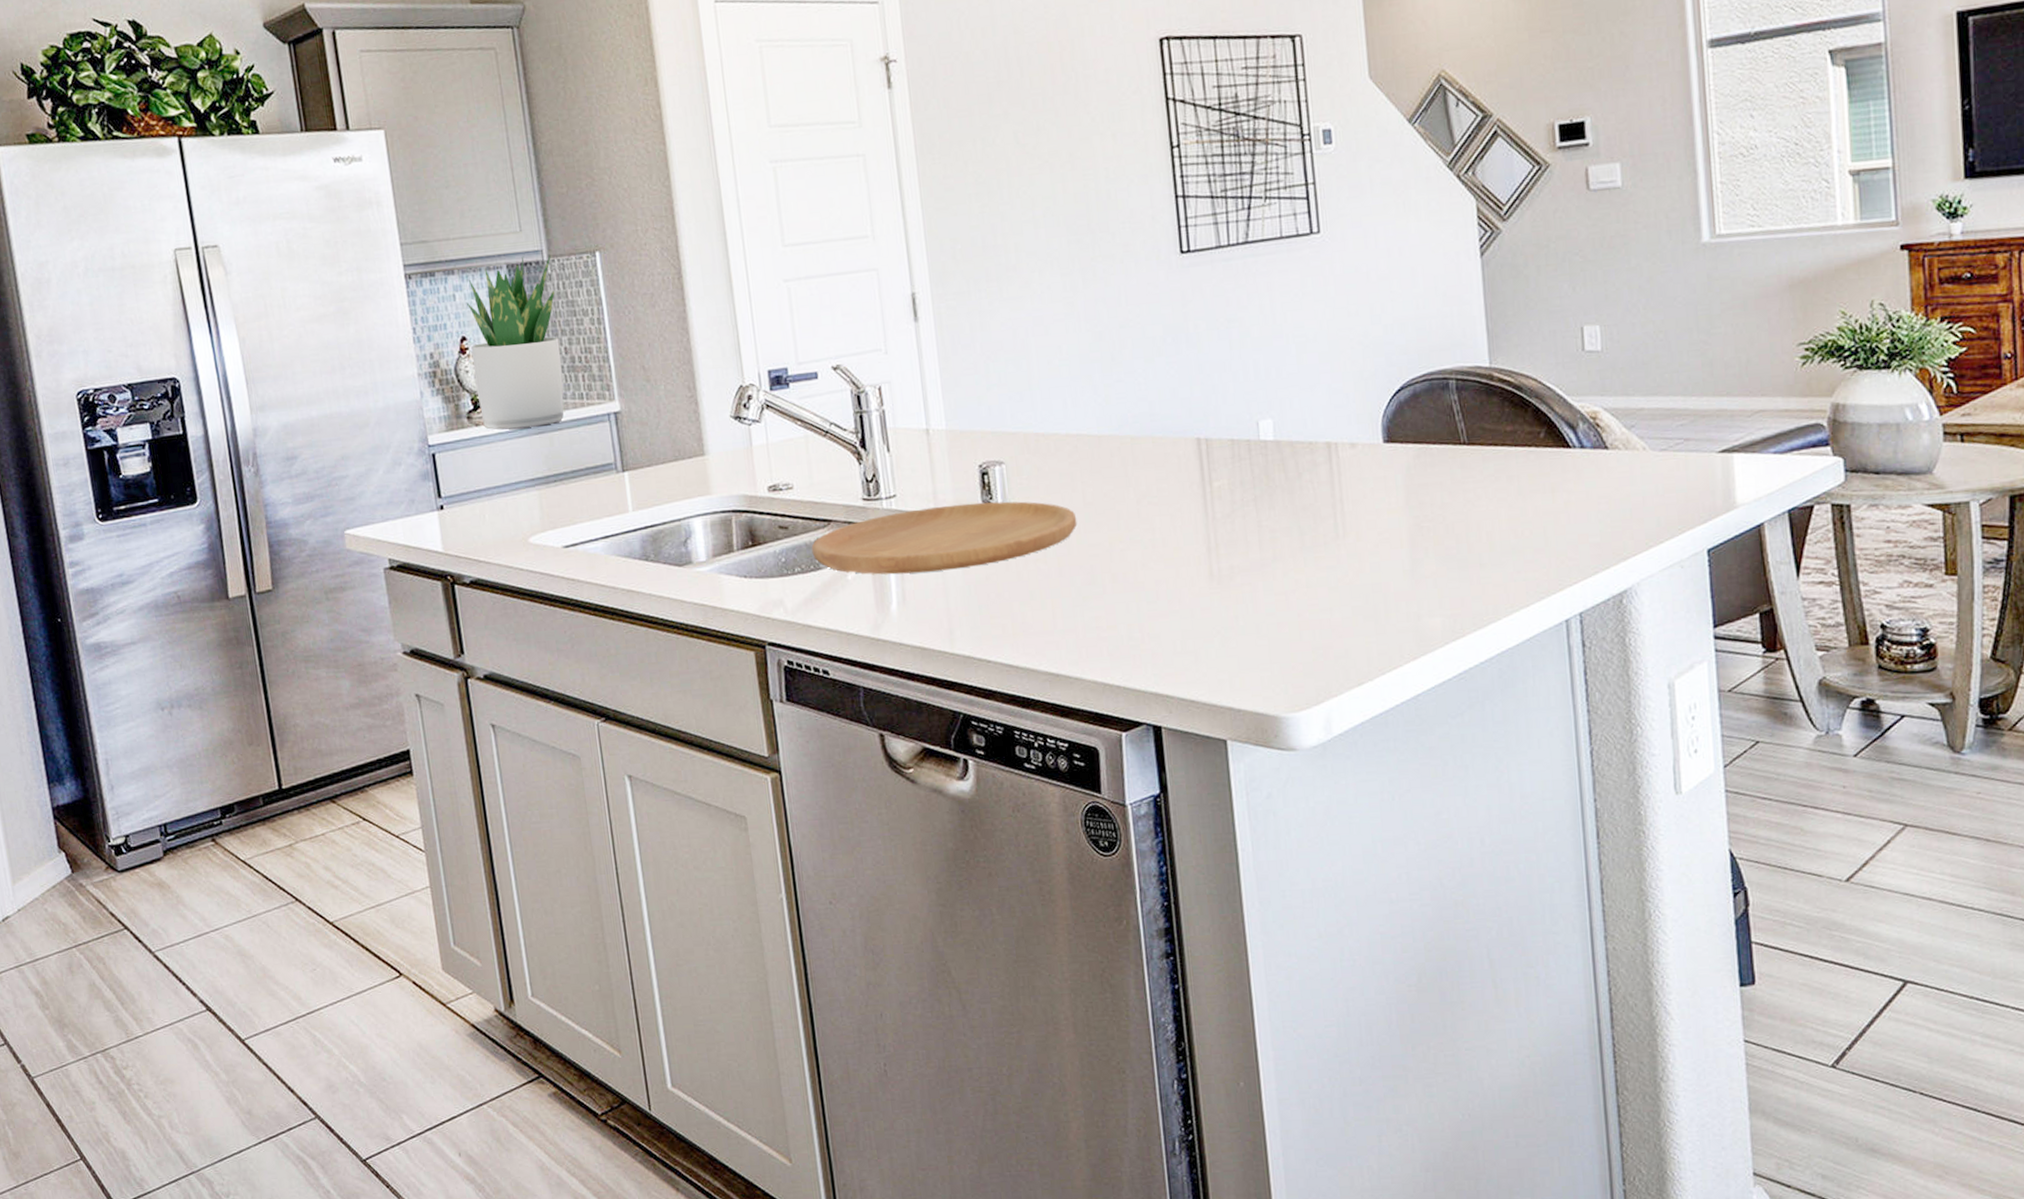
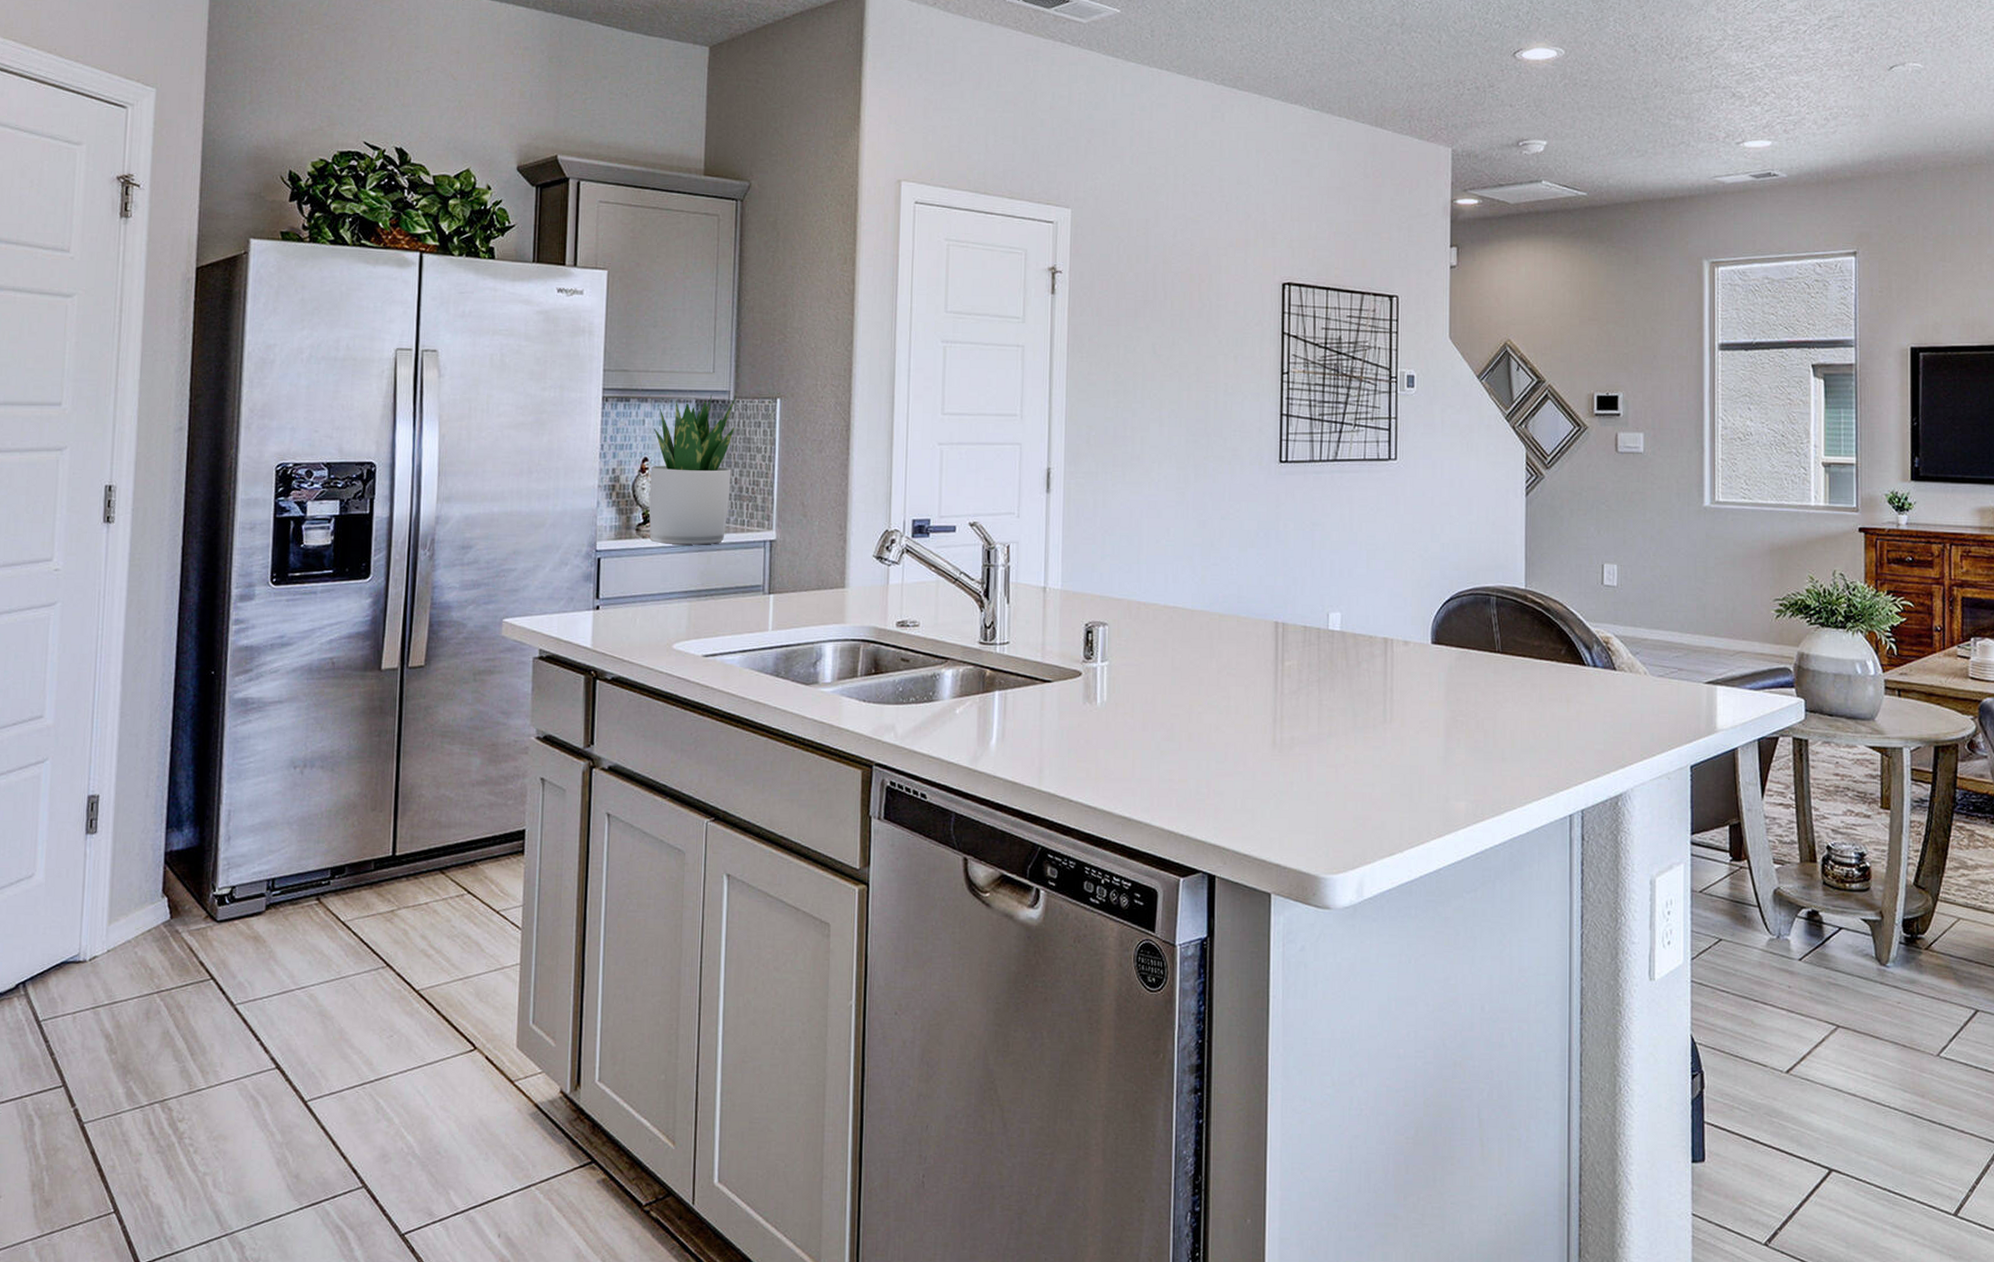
cutting board: present [811,501,1078,575] -> none [927,656,1164,714]

